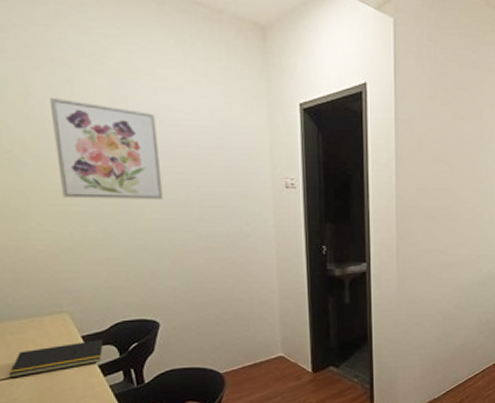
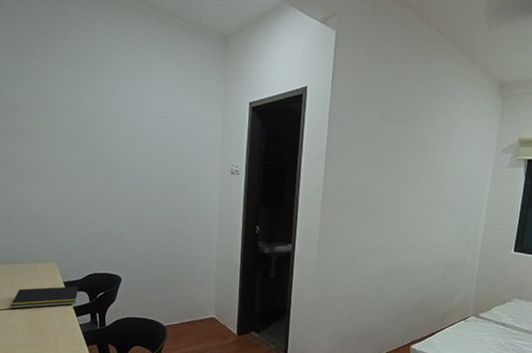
wall art: present [49,97,164,200] -> none [60,89,136,177]

